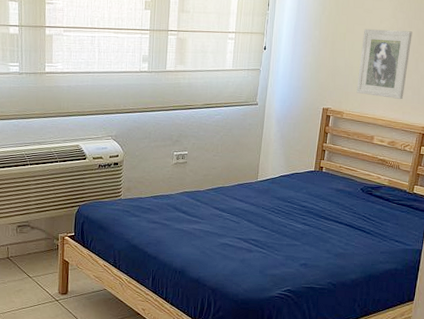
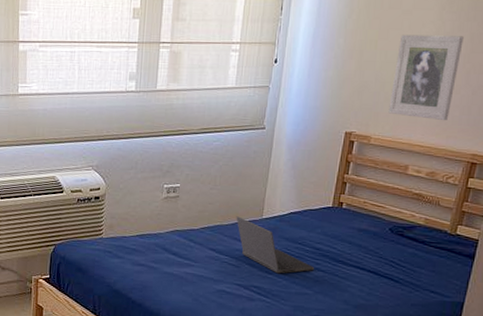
laptop computer: none [235,179,302,228] -> present [236,216,315,274]

